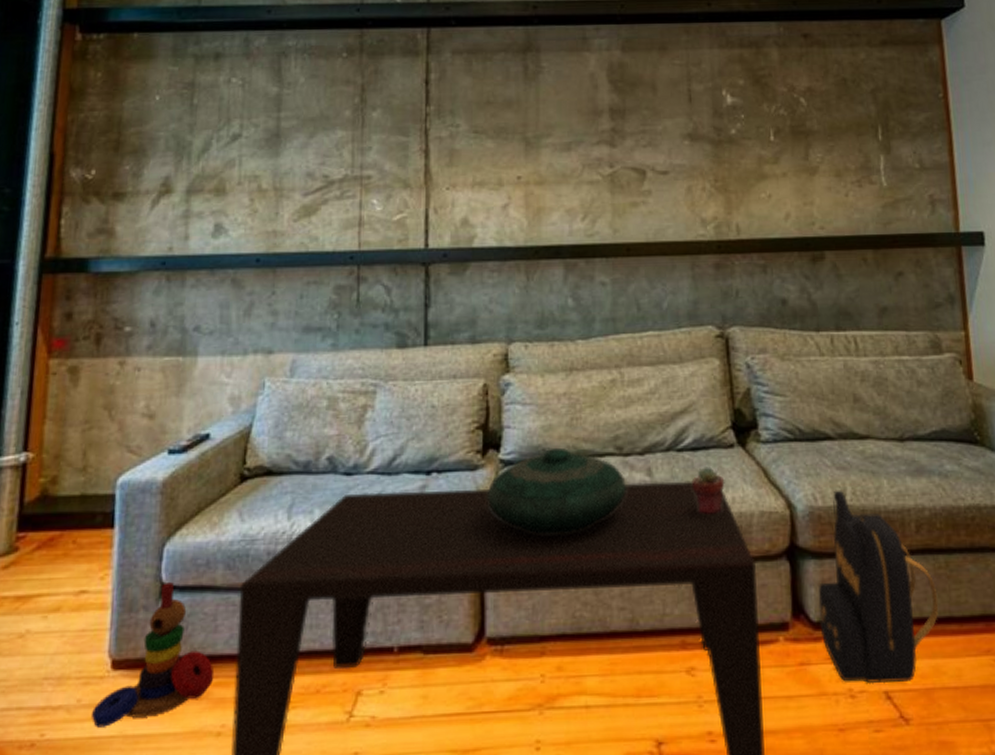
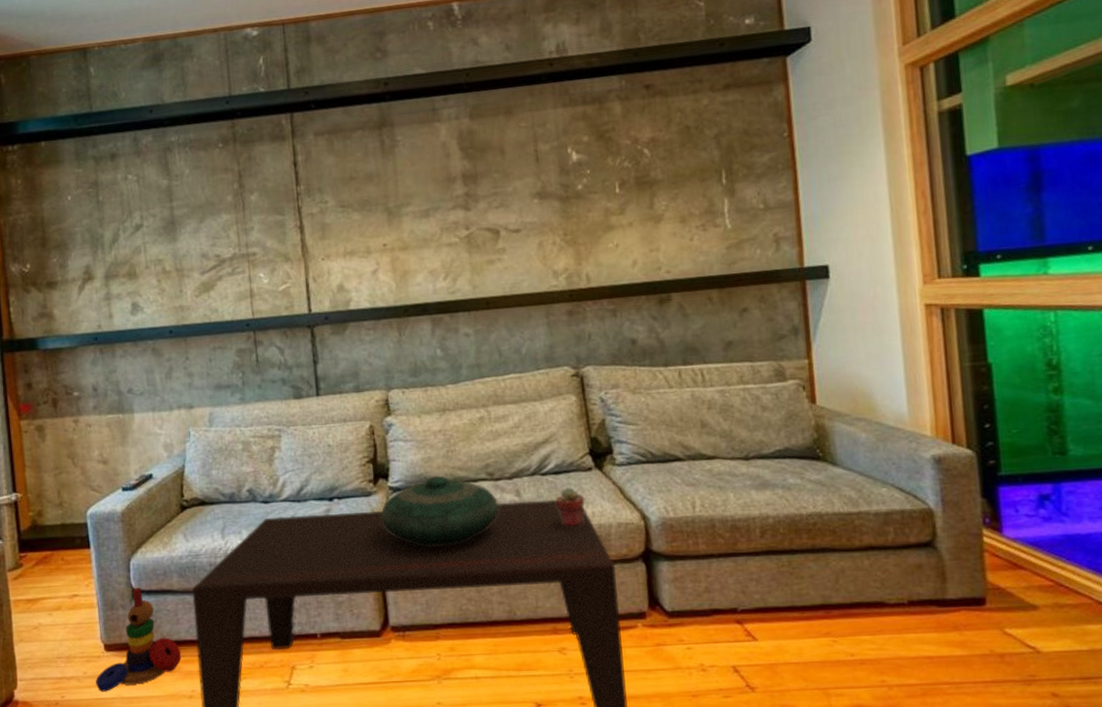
backpack: present [818,490,939,684] -> none [671,503,782,661]

